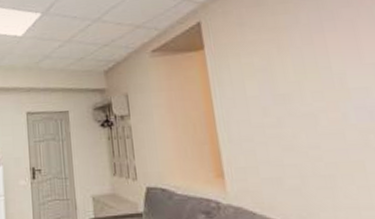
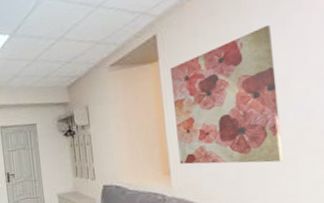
wall art: none [216,18,350,168] -> present [170,25,283,165]

